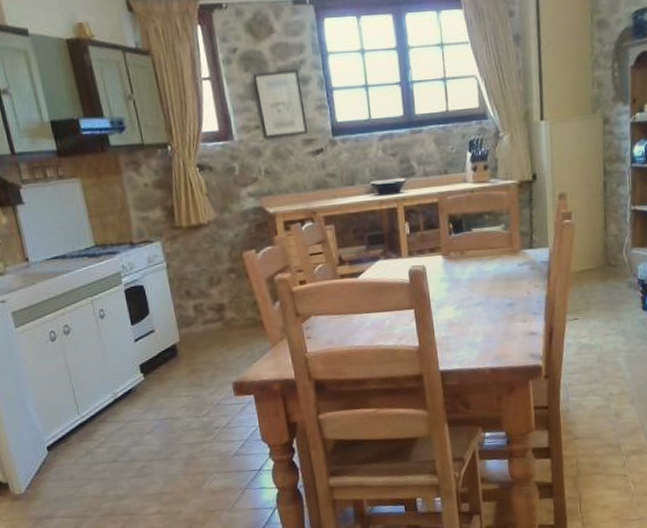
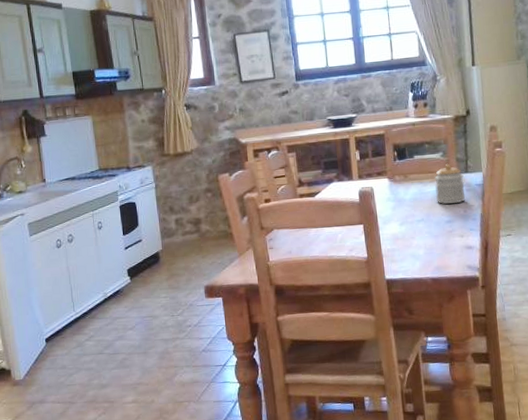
jar: none [495,238,530,285] -> present [434,164,466,204]

